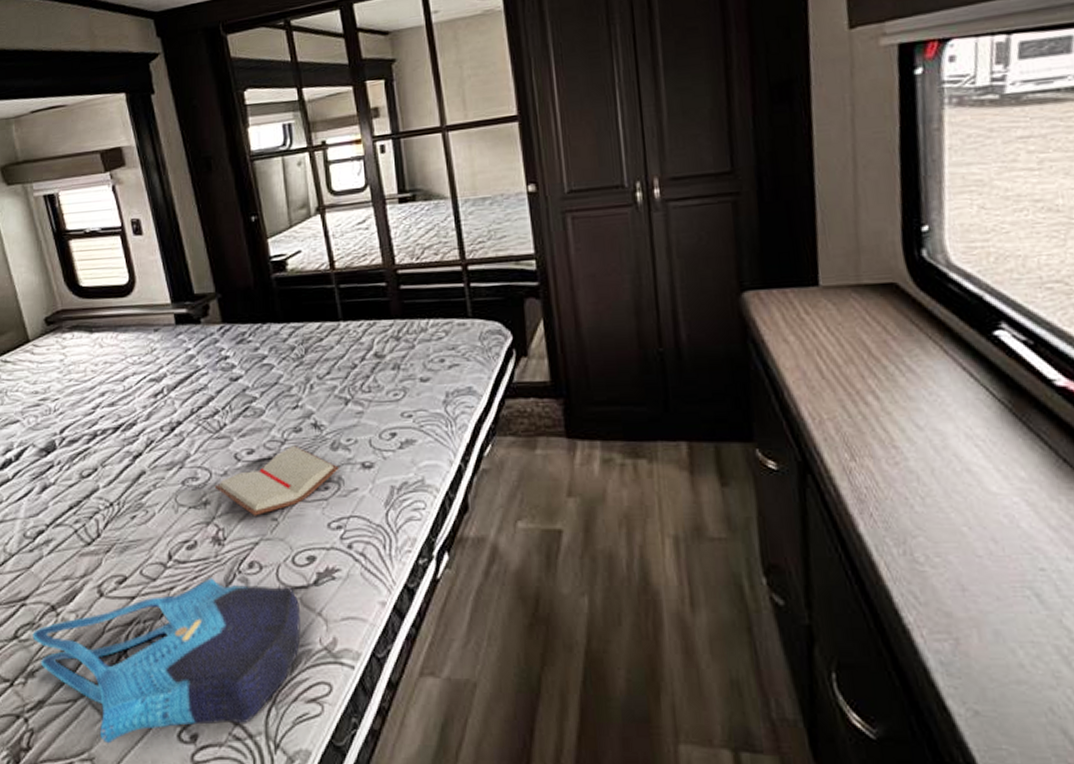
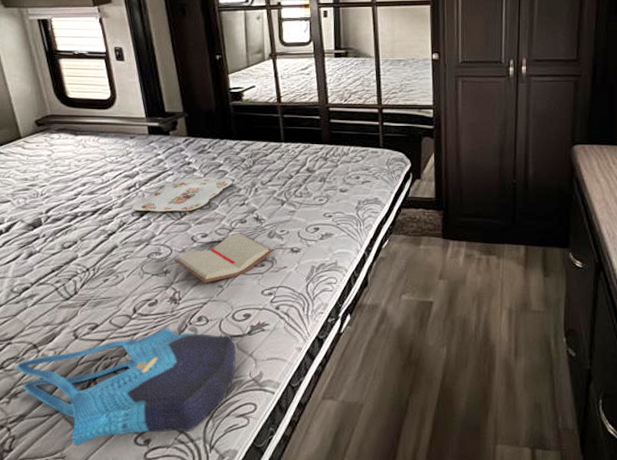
serving tray: none [161,373,282,424] -> present [132,177,233,212]

